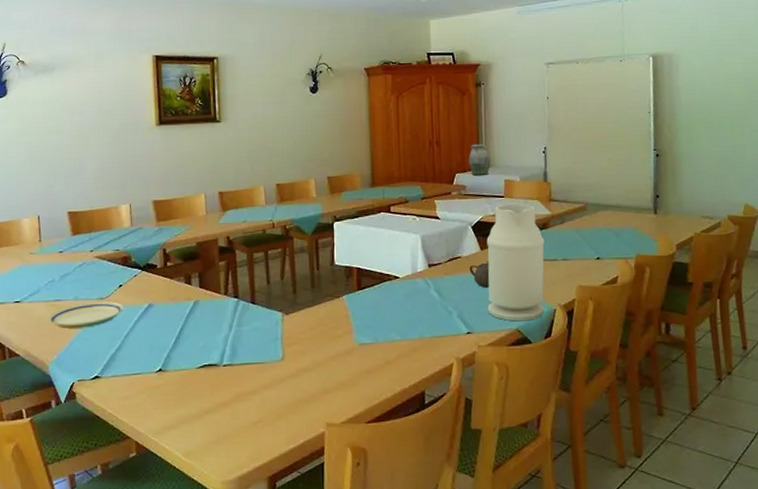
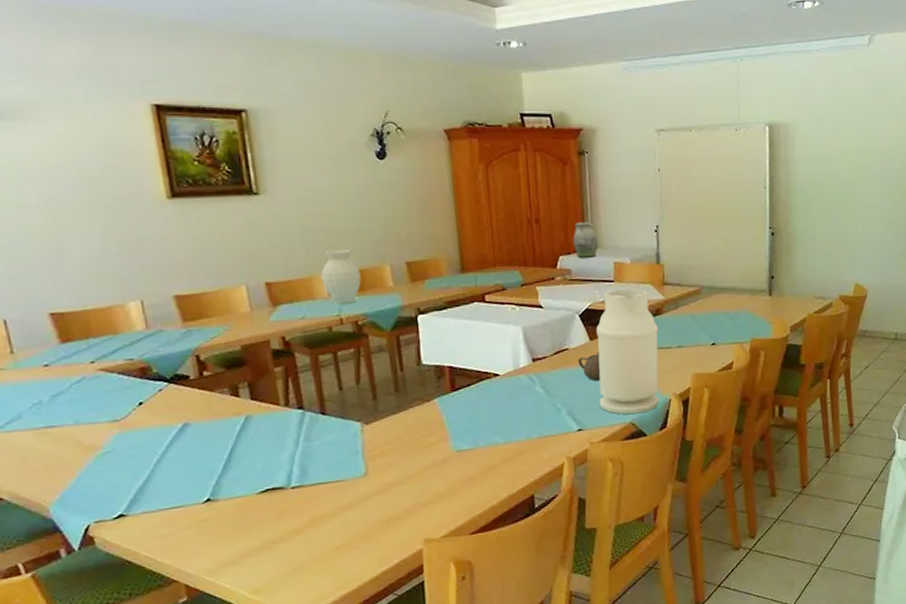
plate: present [48,301,124,329] -> none [39,423,149,461]
vase: none [260,165,291,212] -> present [320,249,361,306]

